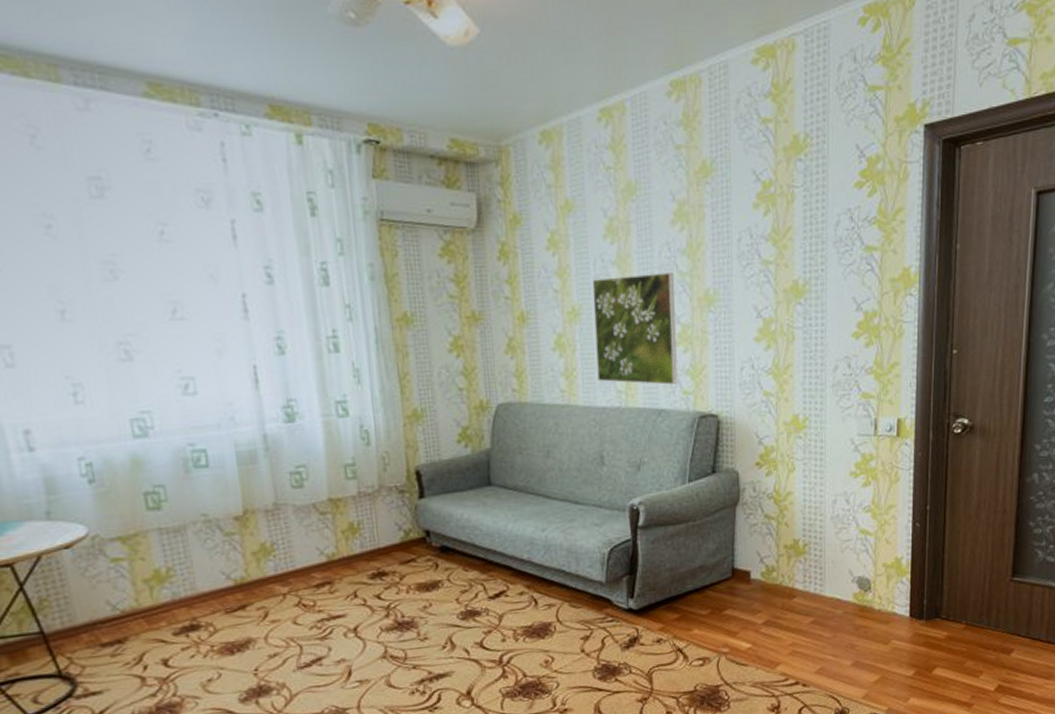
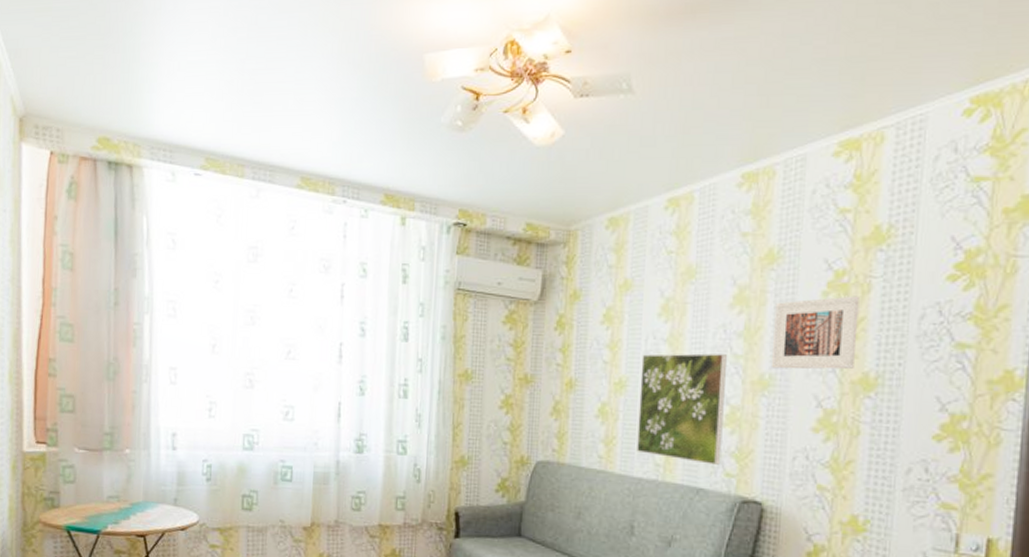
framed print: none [713,206,786,284] -> present [772,296,859,370]

